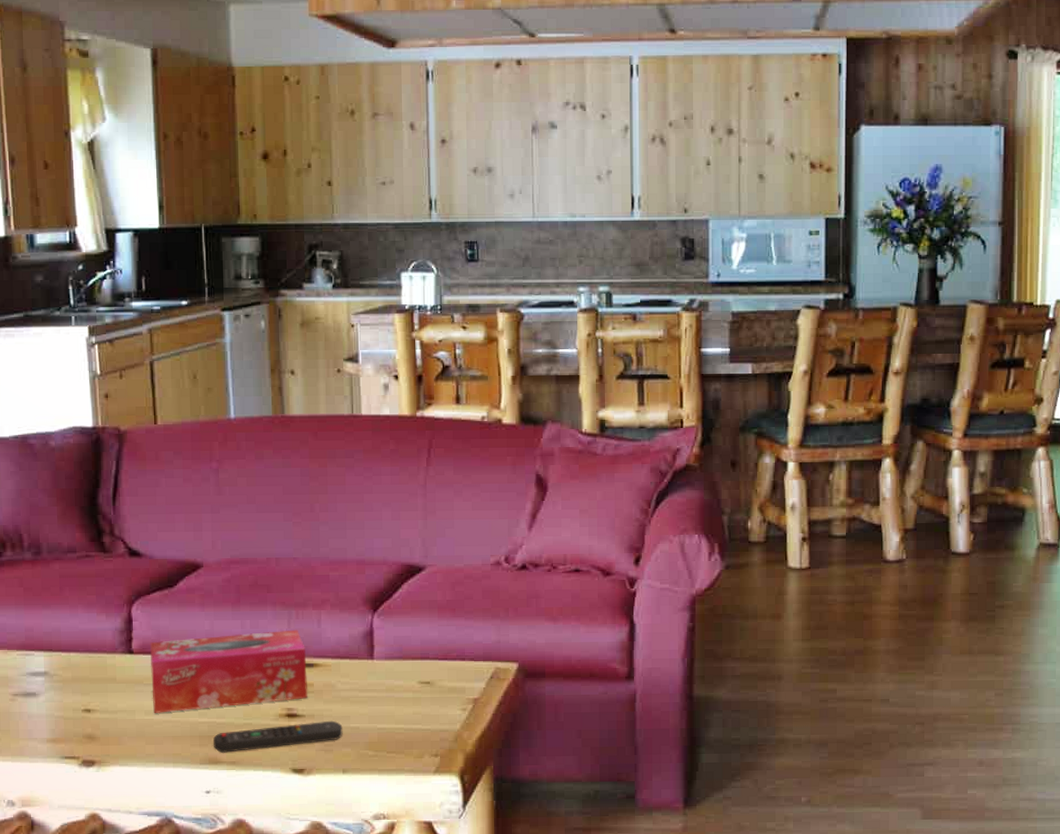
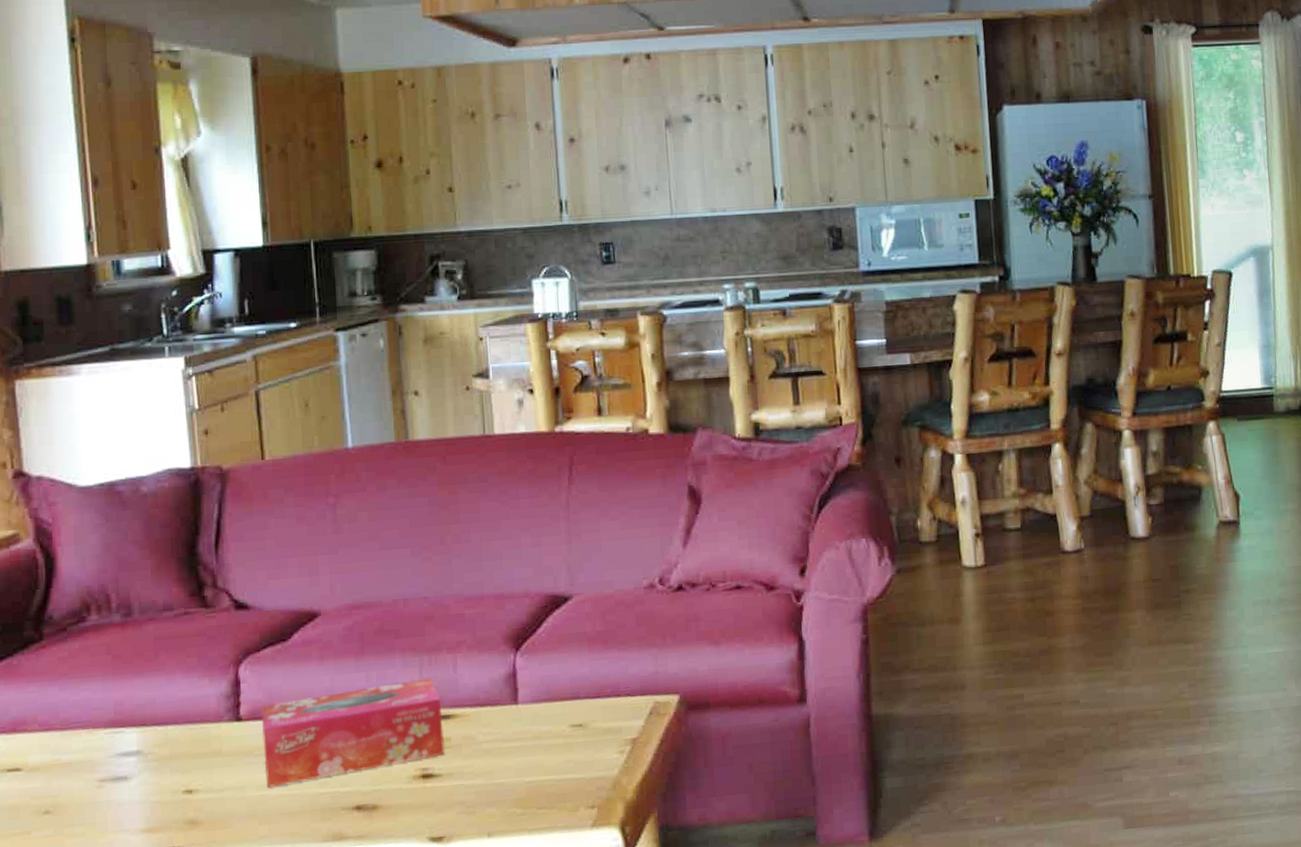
remote control: present [213,720,343,753] -> none [337,777,486,827]

